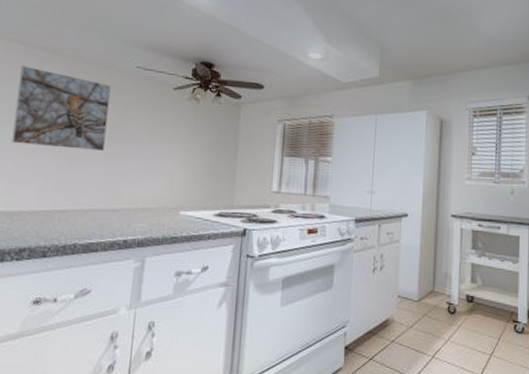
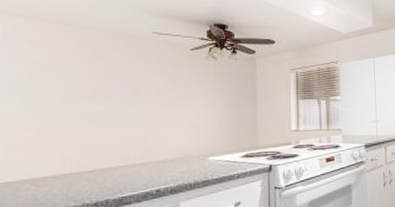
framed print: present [11,66,111,151] -> none [28,39,128,114]

